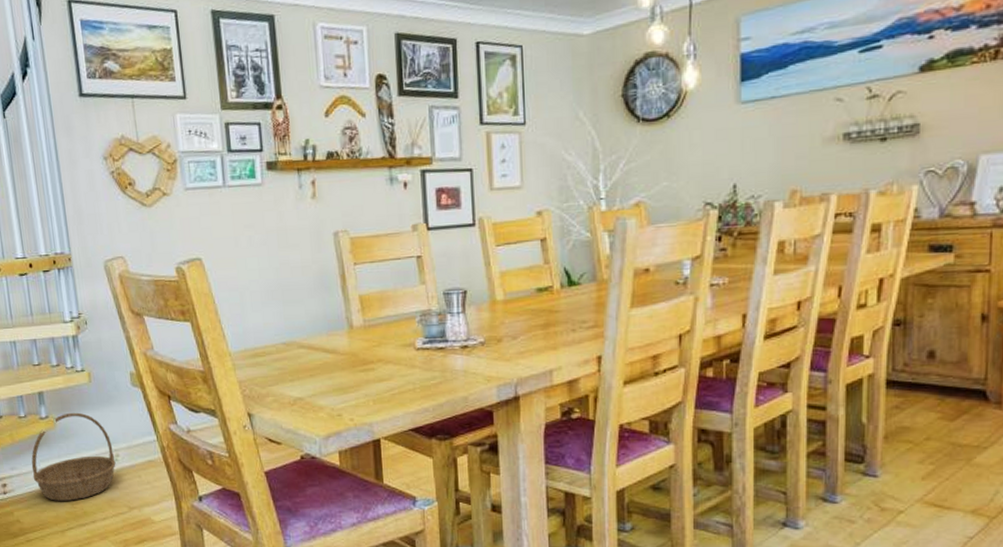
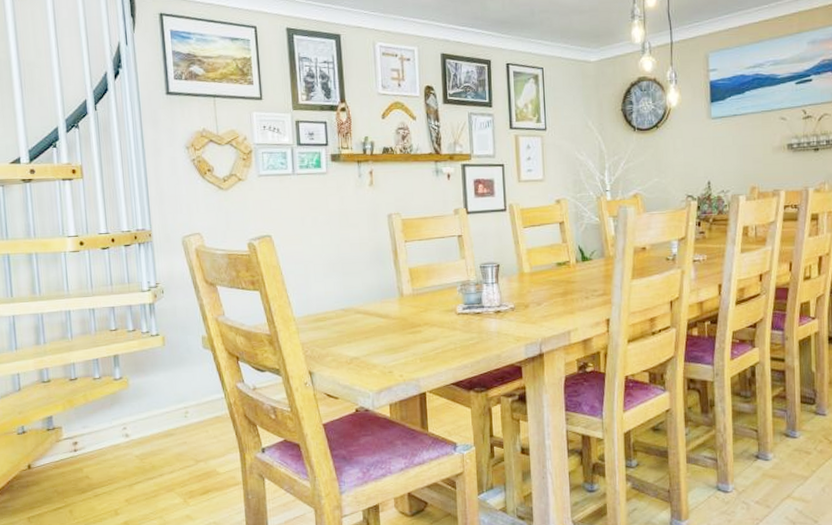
basket: present [31,412,116,501] -> none [103,373,185,457]

